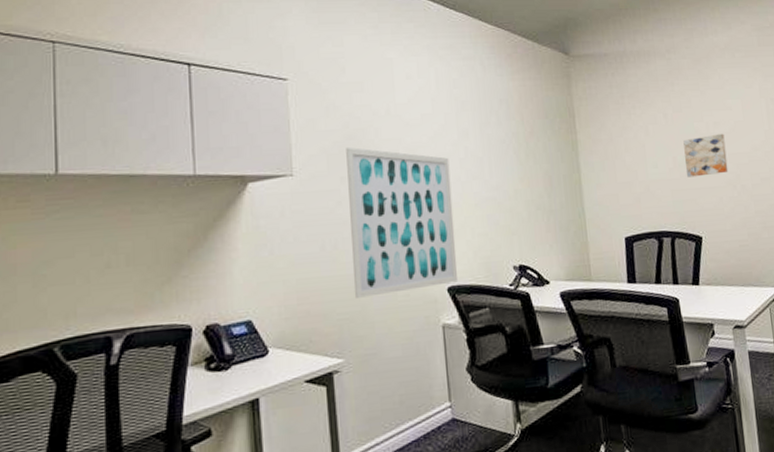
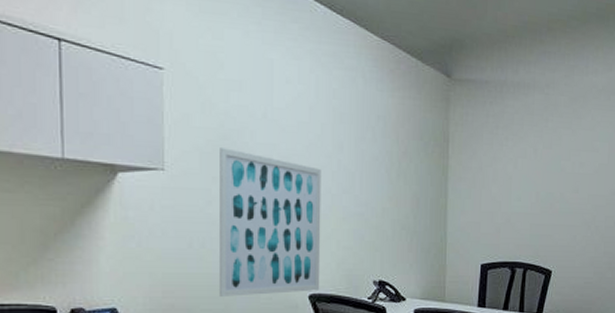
wall art: present [683,133,729,177] -> none [546,174,588,214]

